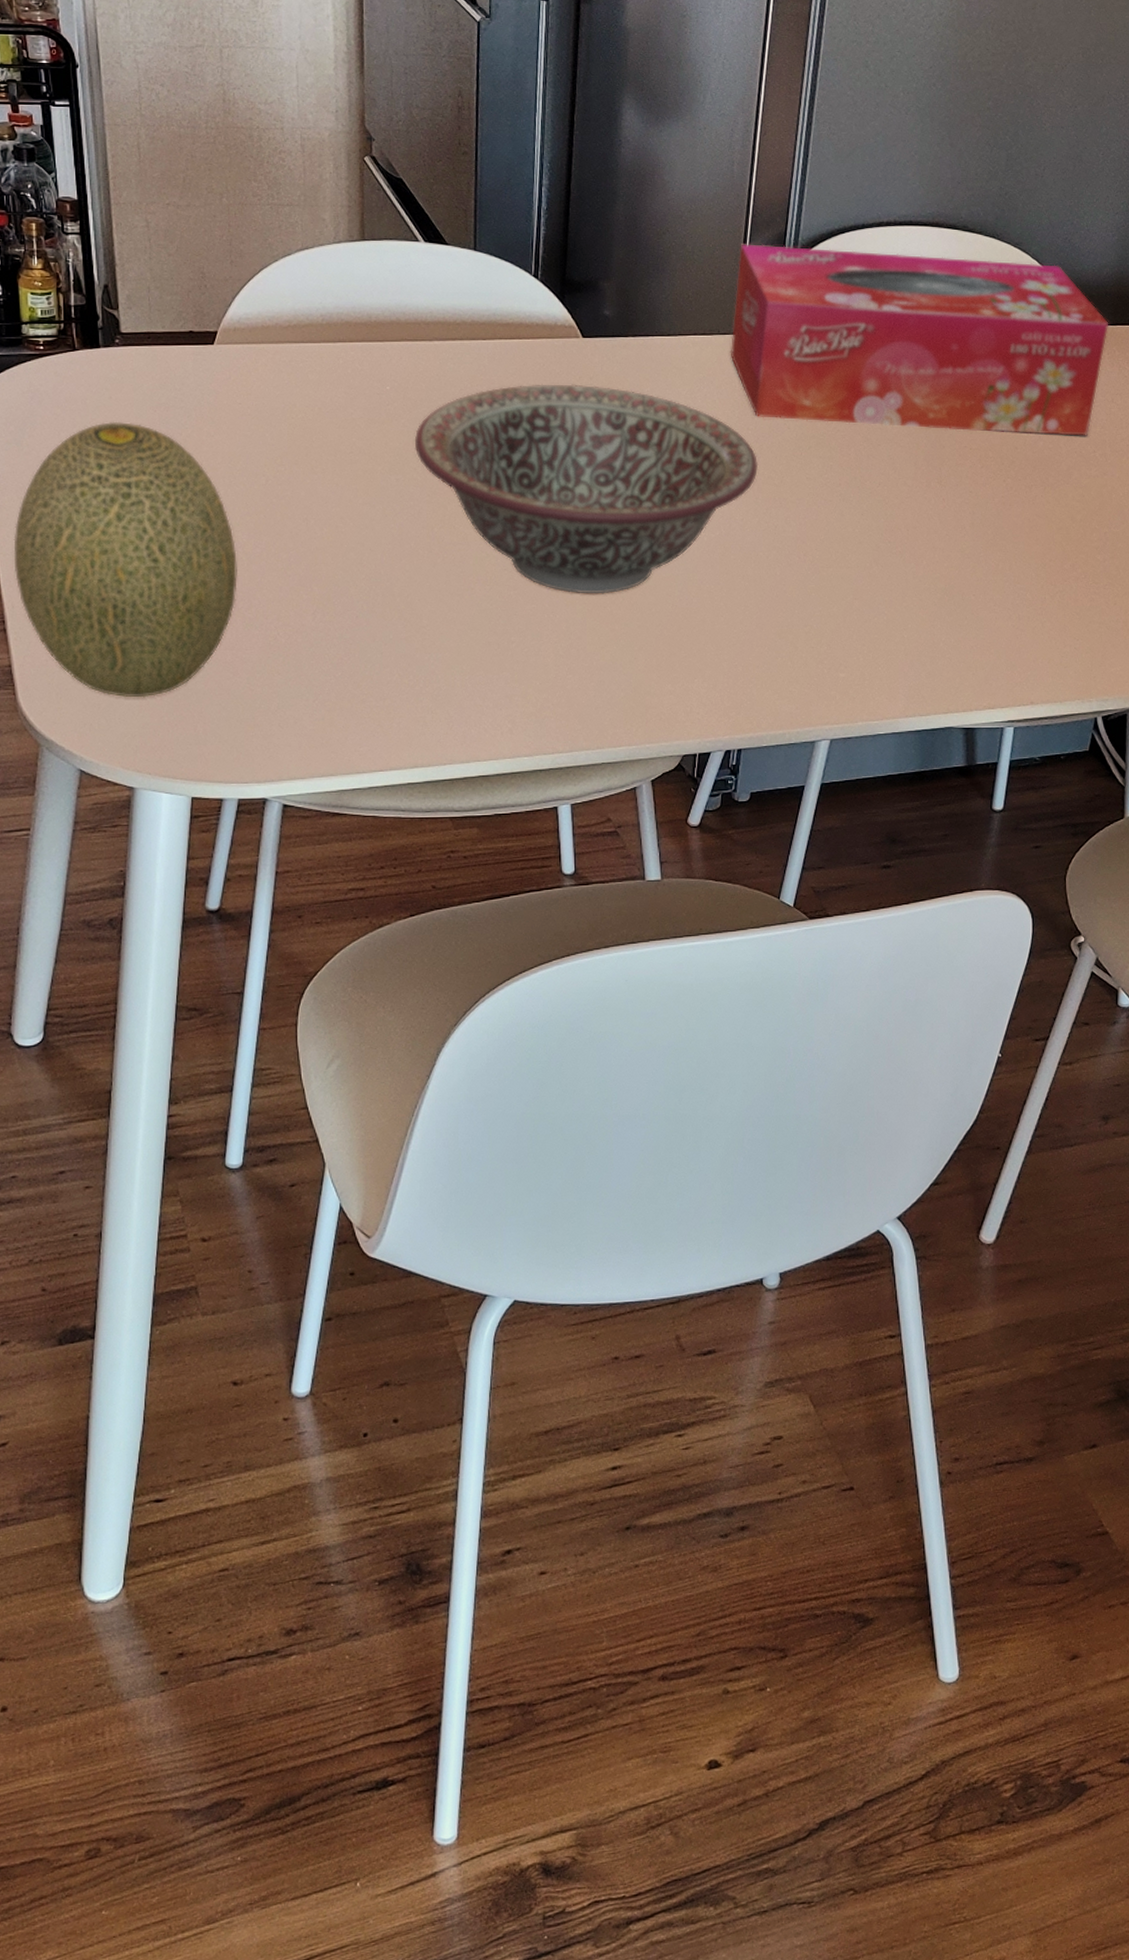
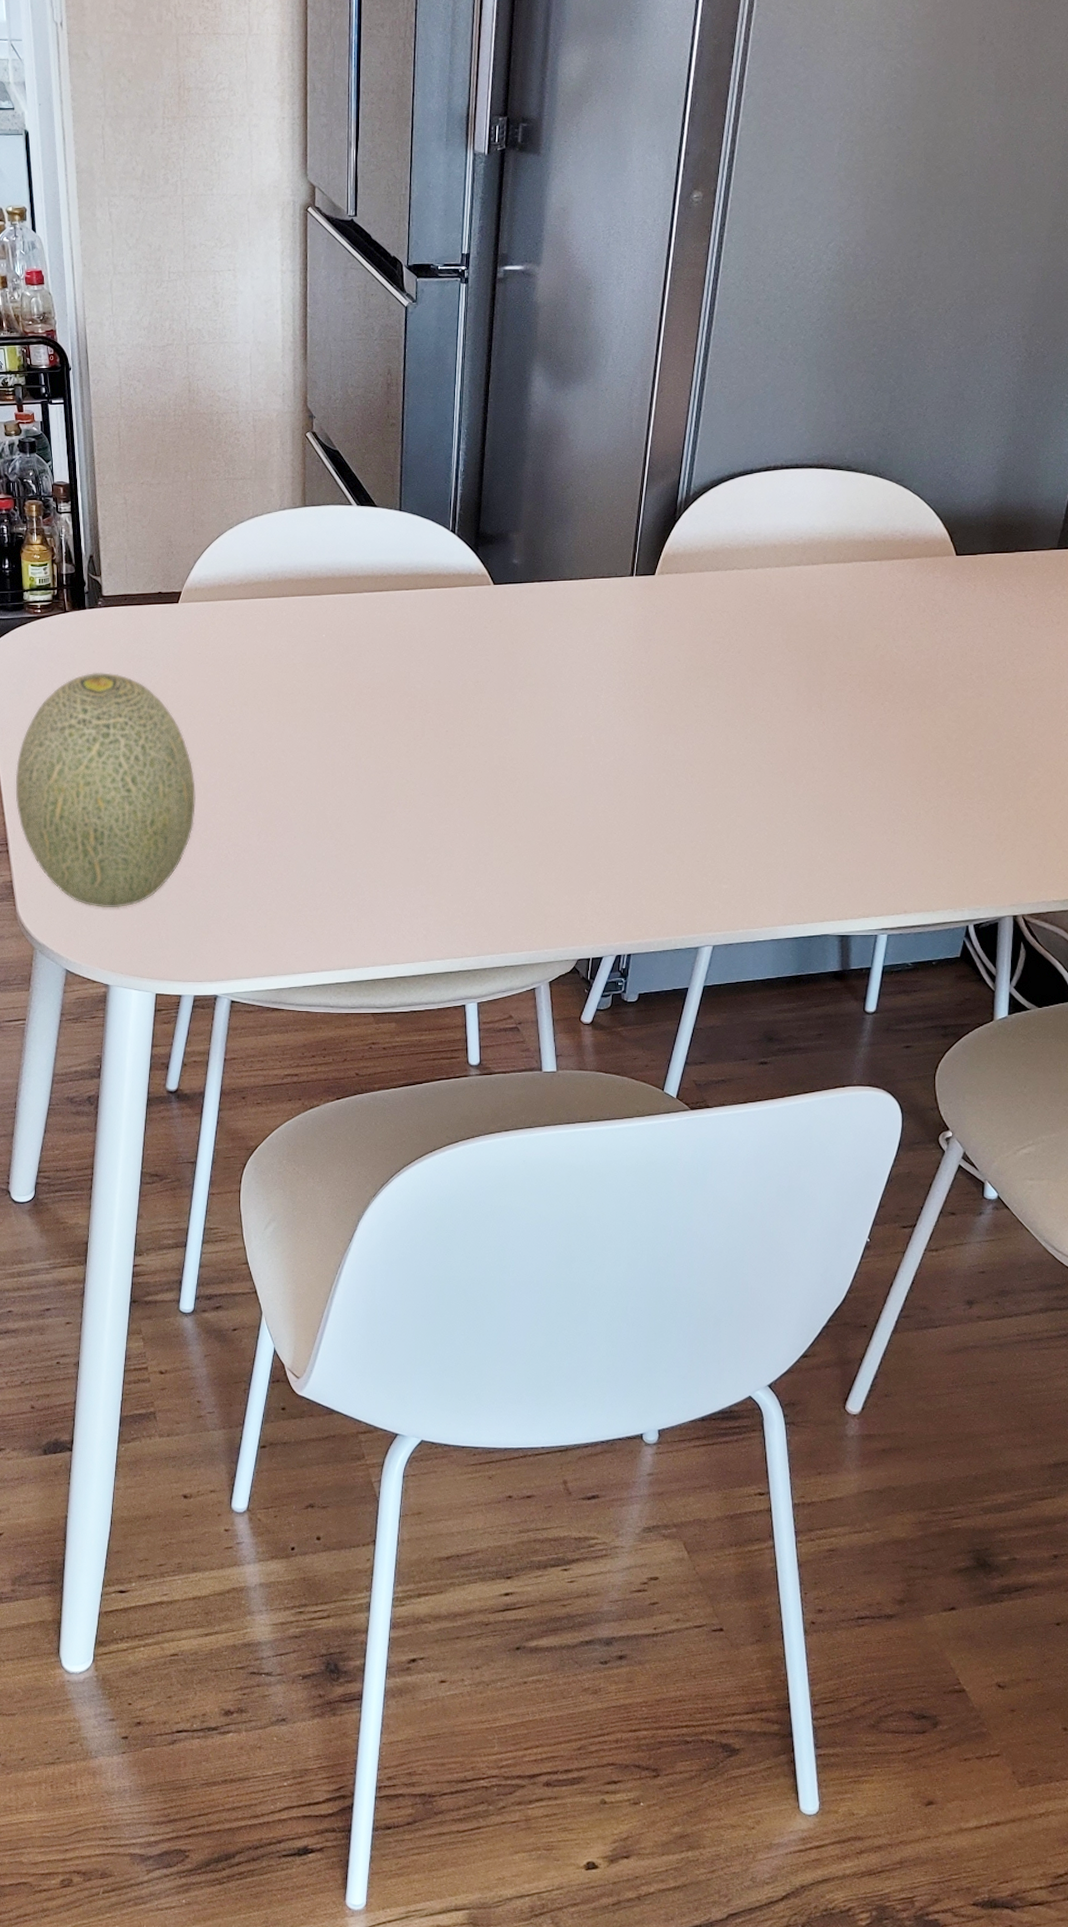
decorative bowl: present [414,384,759,594] -> none [345,627,651,815]
tissue box: present [730,244,1109,436] -> none [626,493,988,660]

